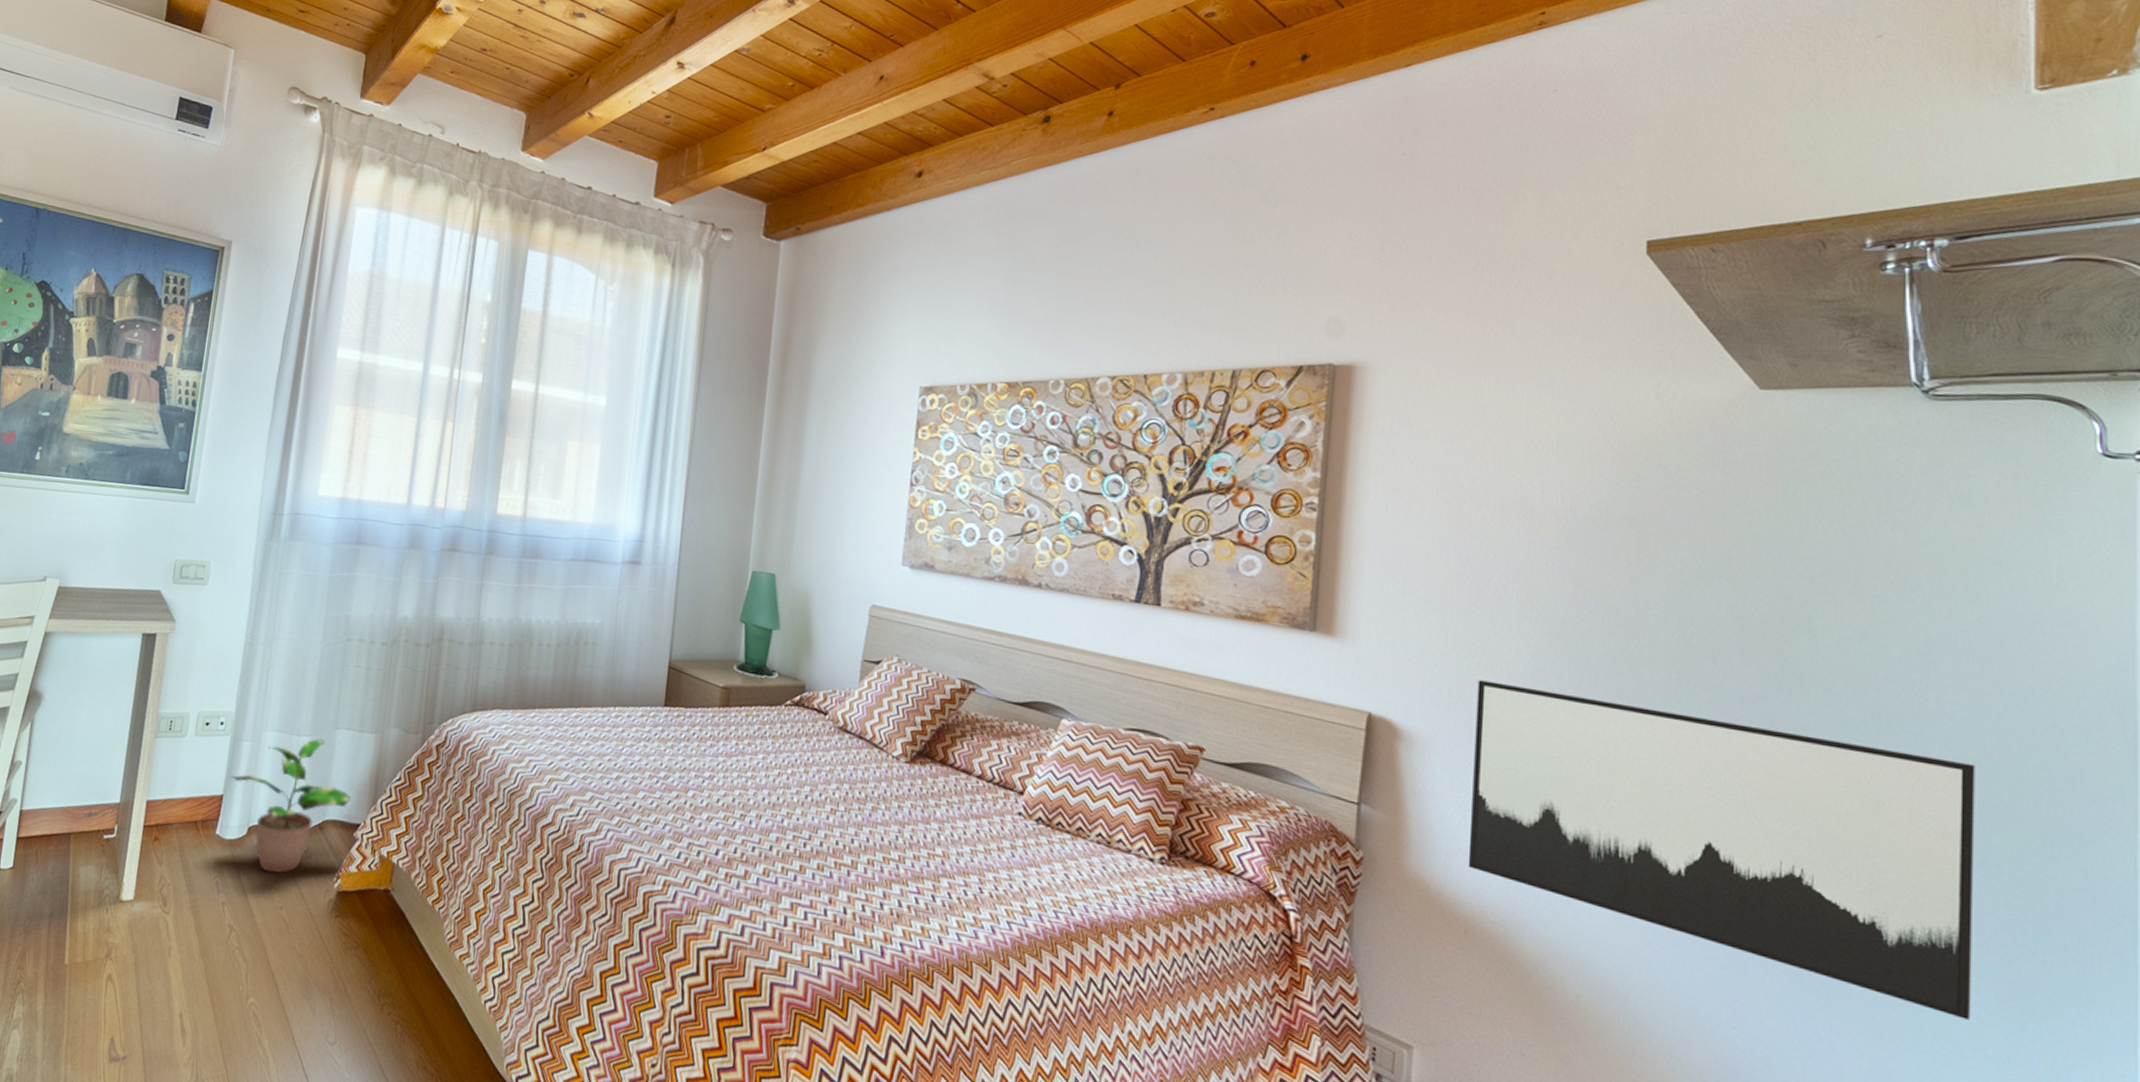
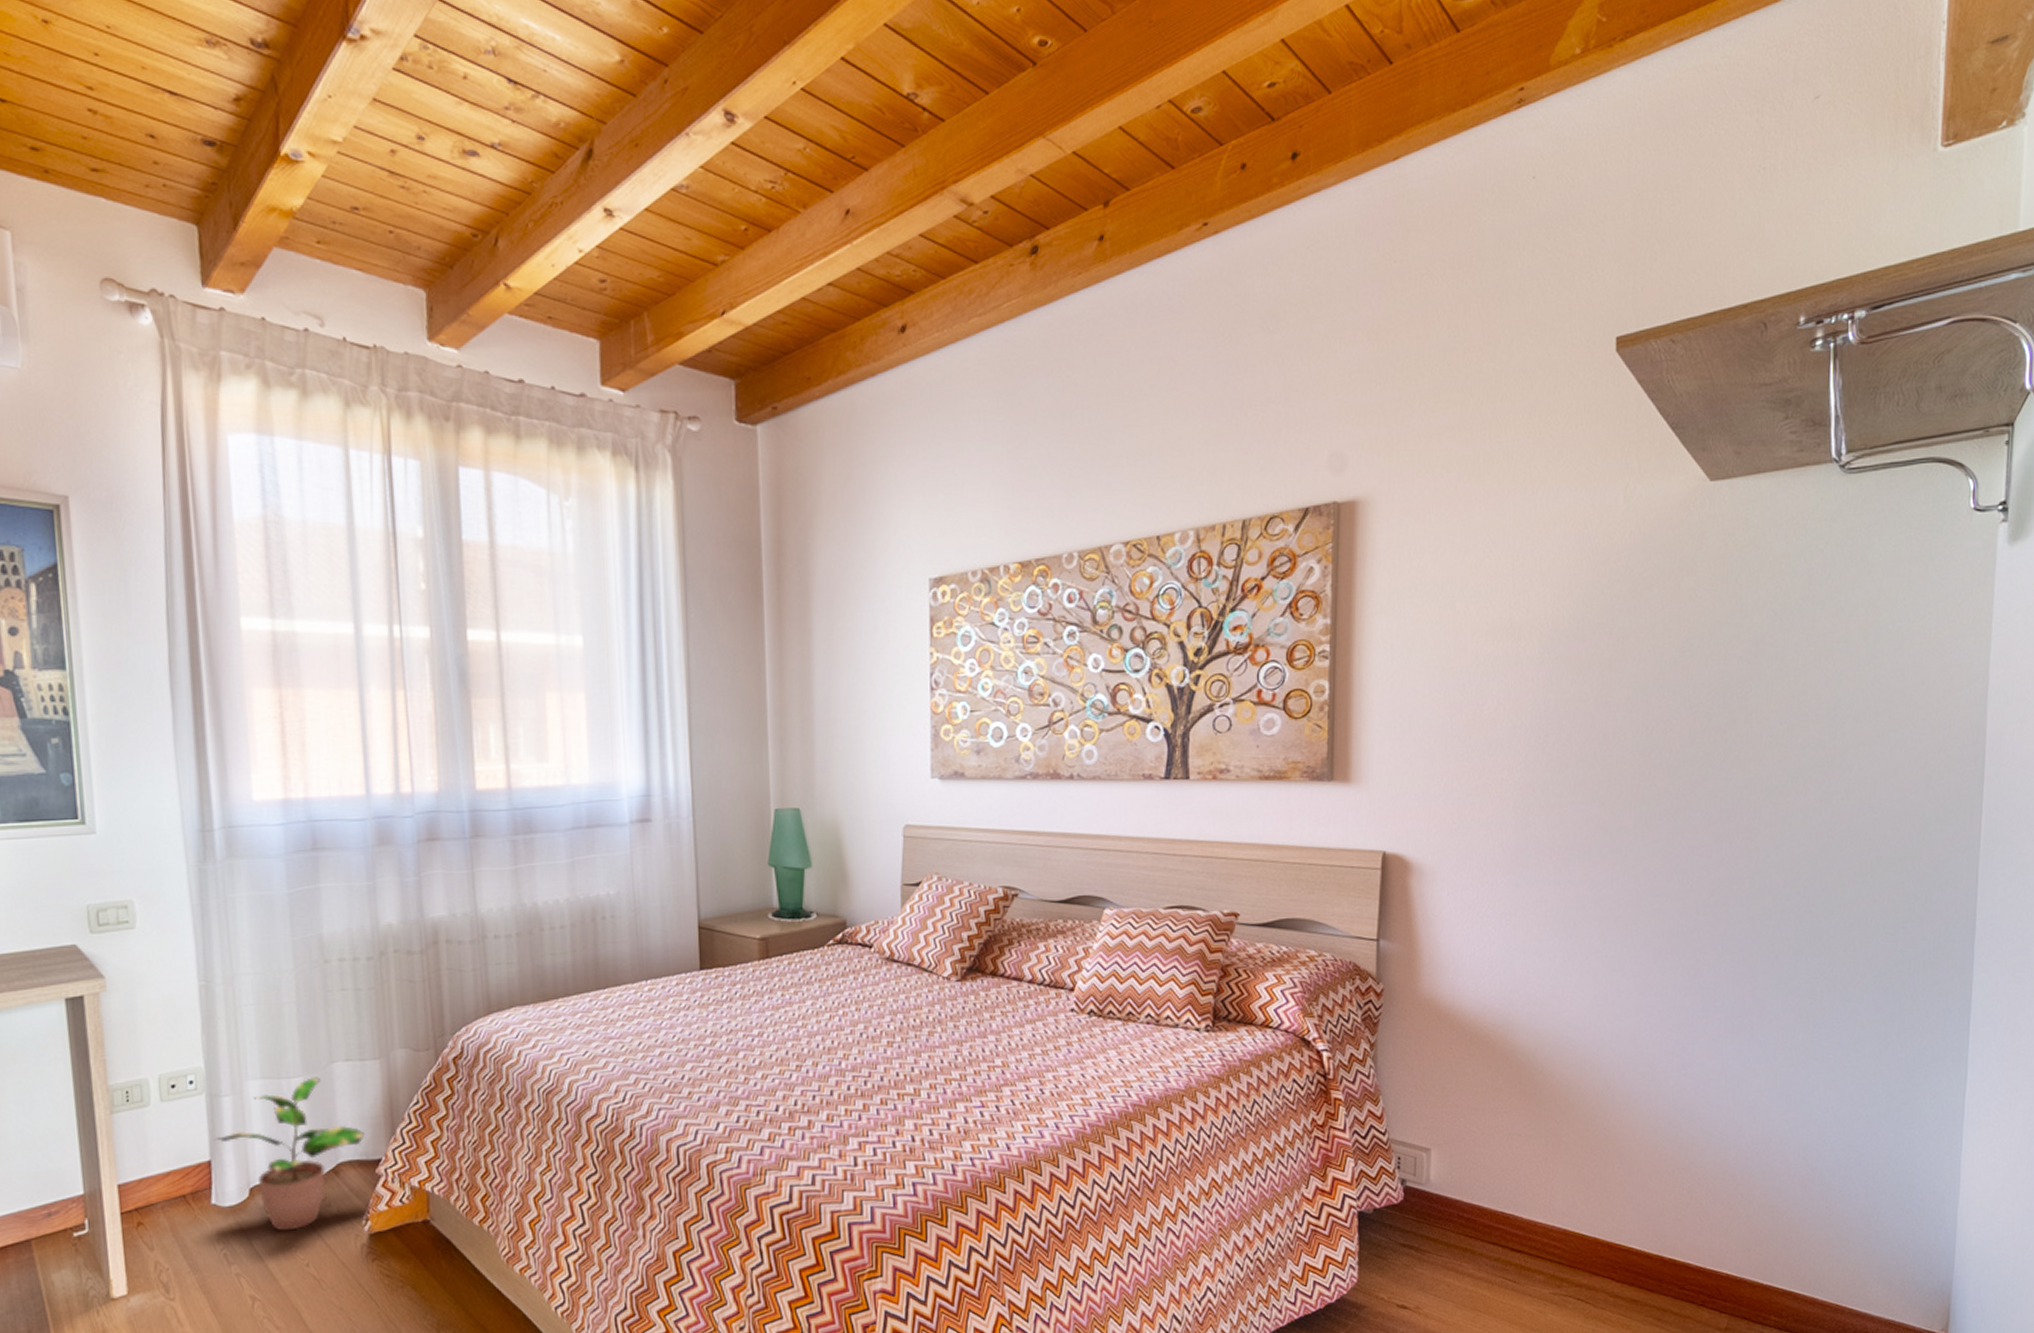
wall art: present [1468,680,1975,1020] -> none [1471,802,1867,1029]

